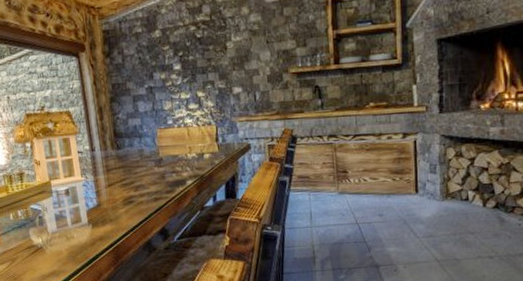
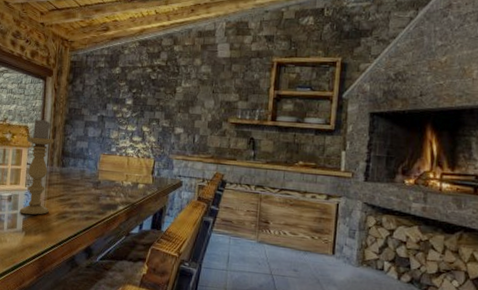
candle holder: none [71,99,113,207] -> present [19,118,54,215]

